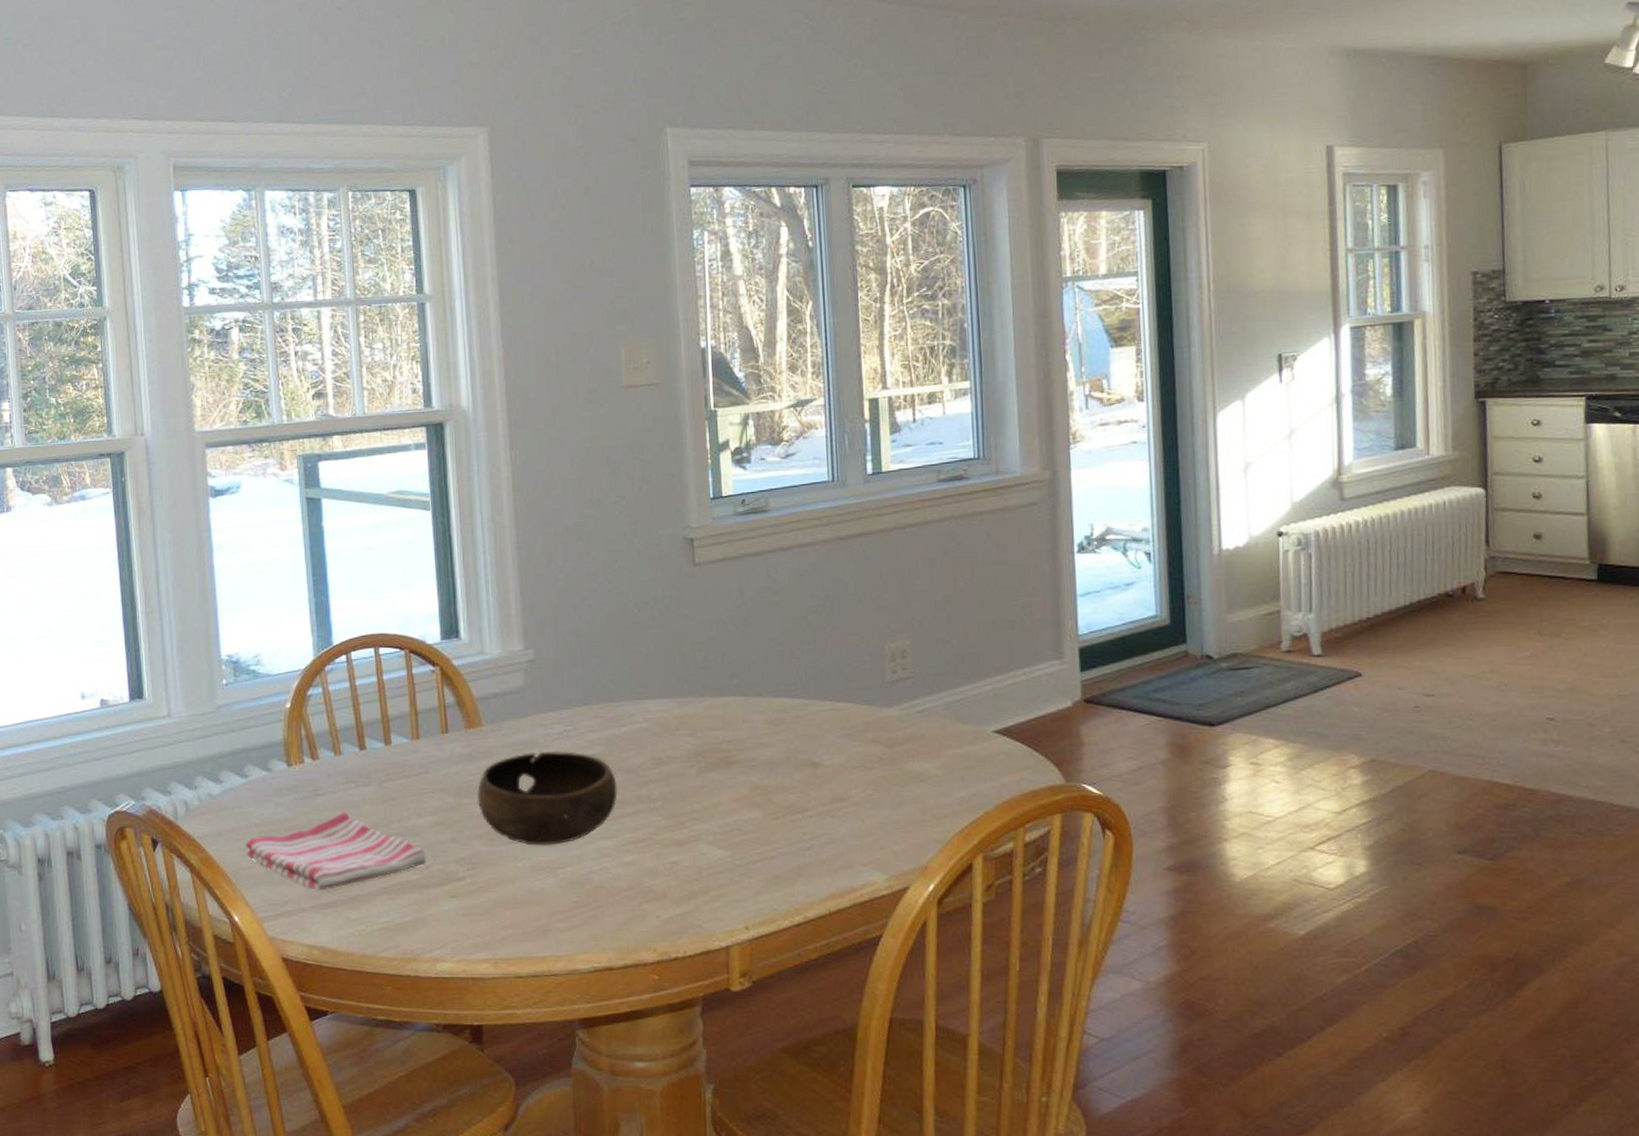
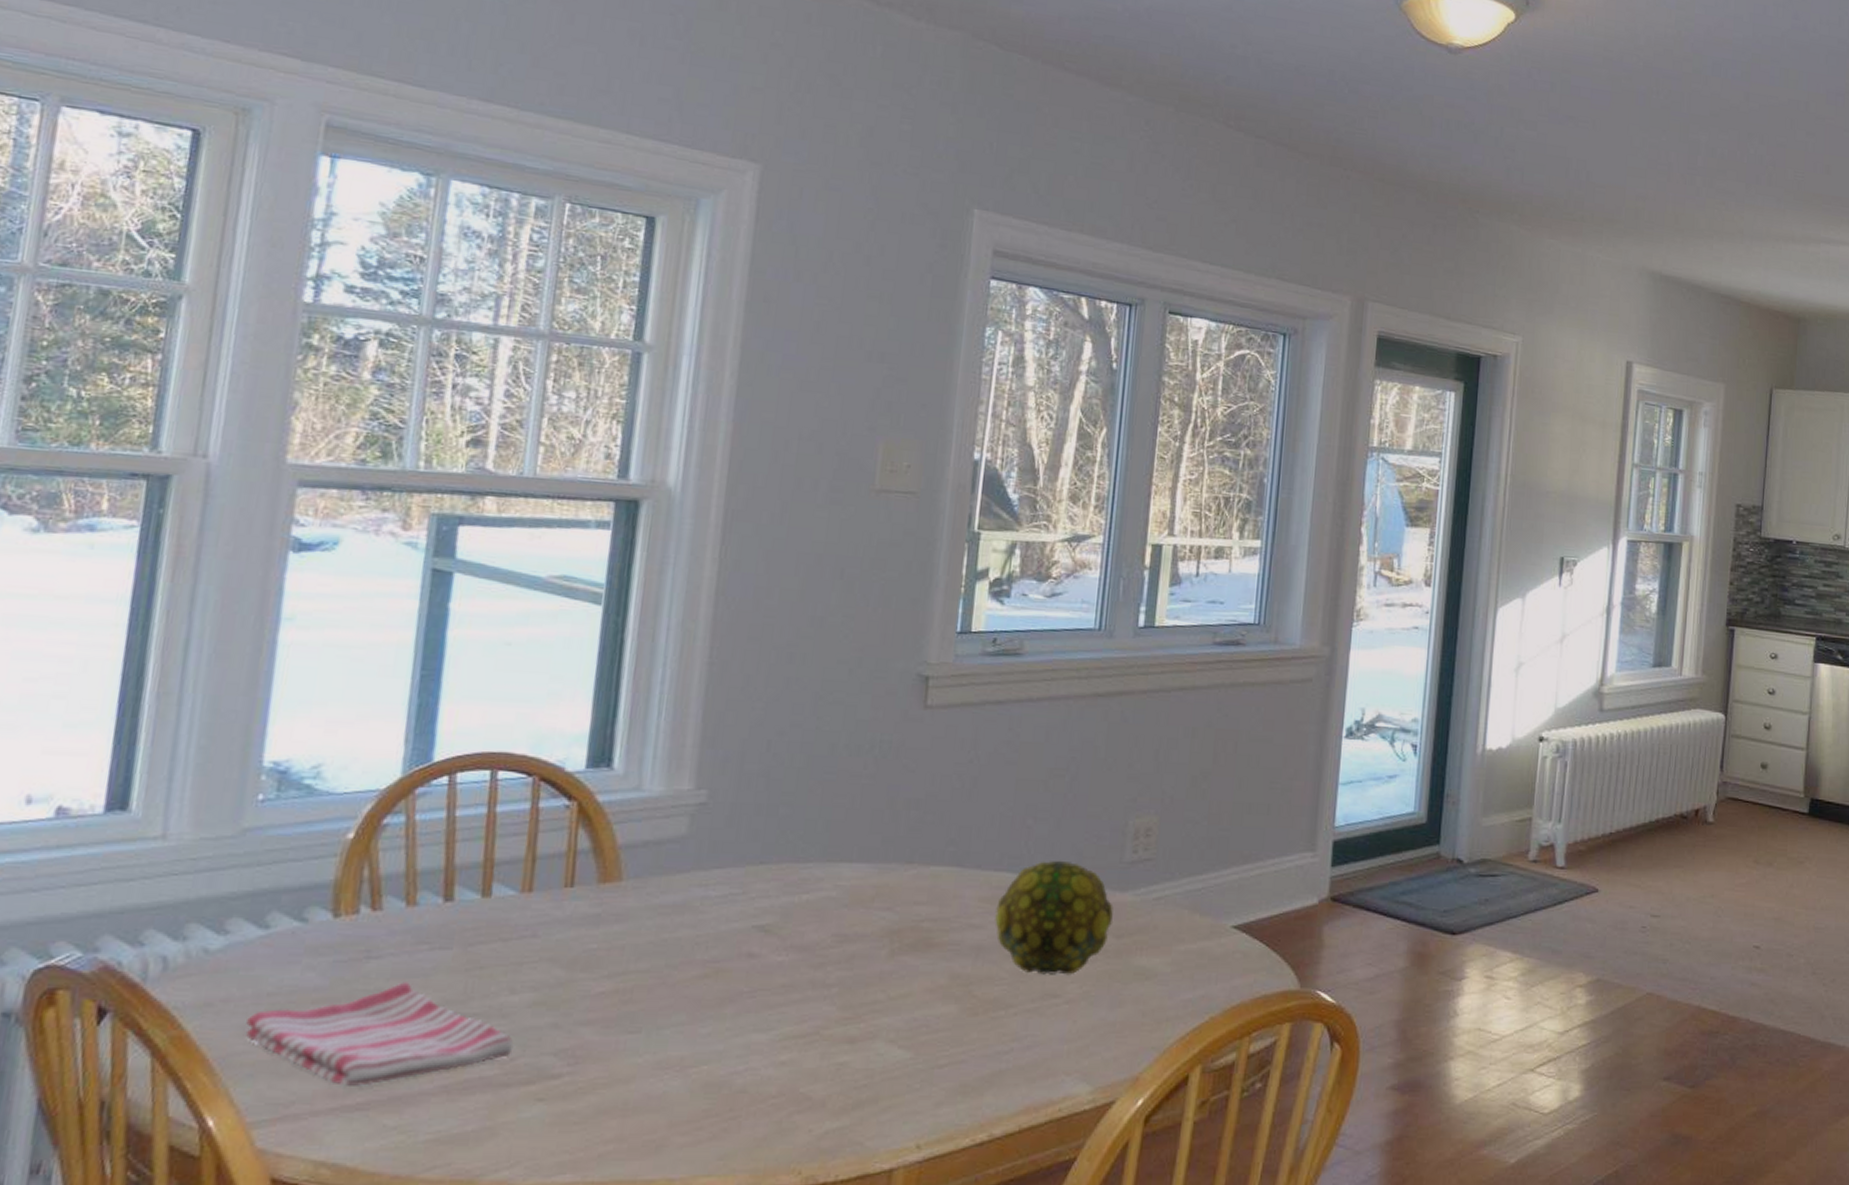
bowl: present [476,750,618,846] -> none [597,917,786,1037]
decorative ball: none [780,684,883,782] -> present [995,860,1114,975]

